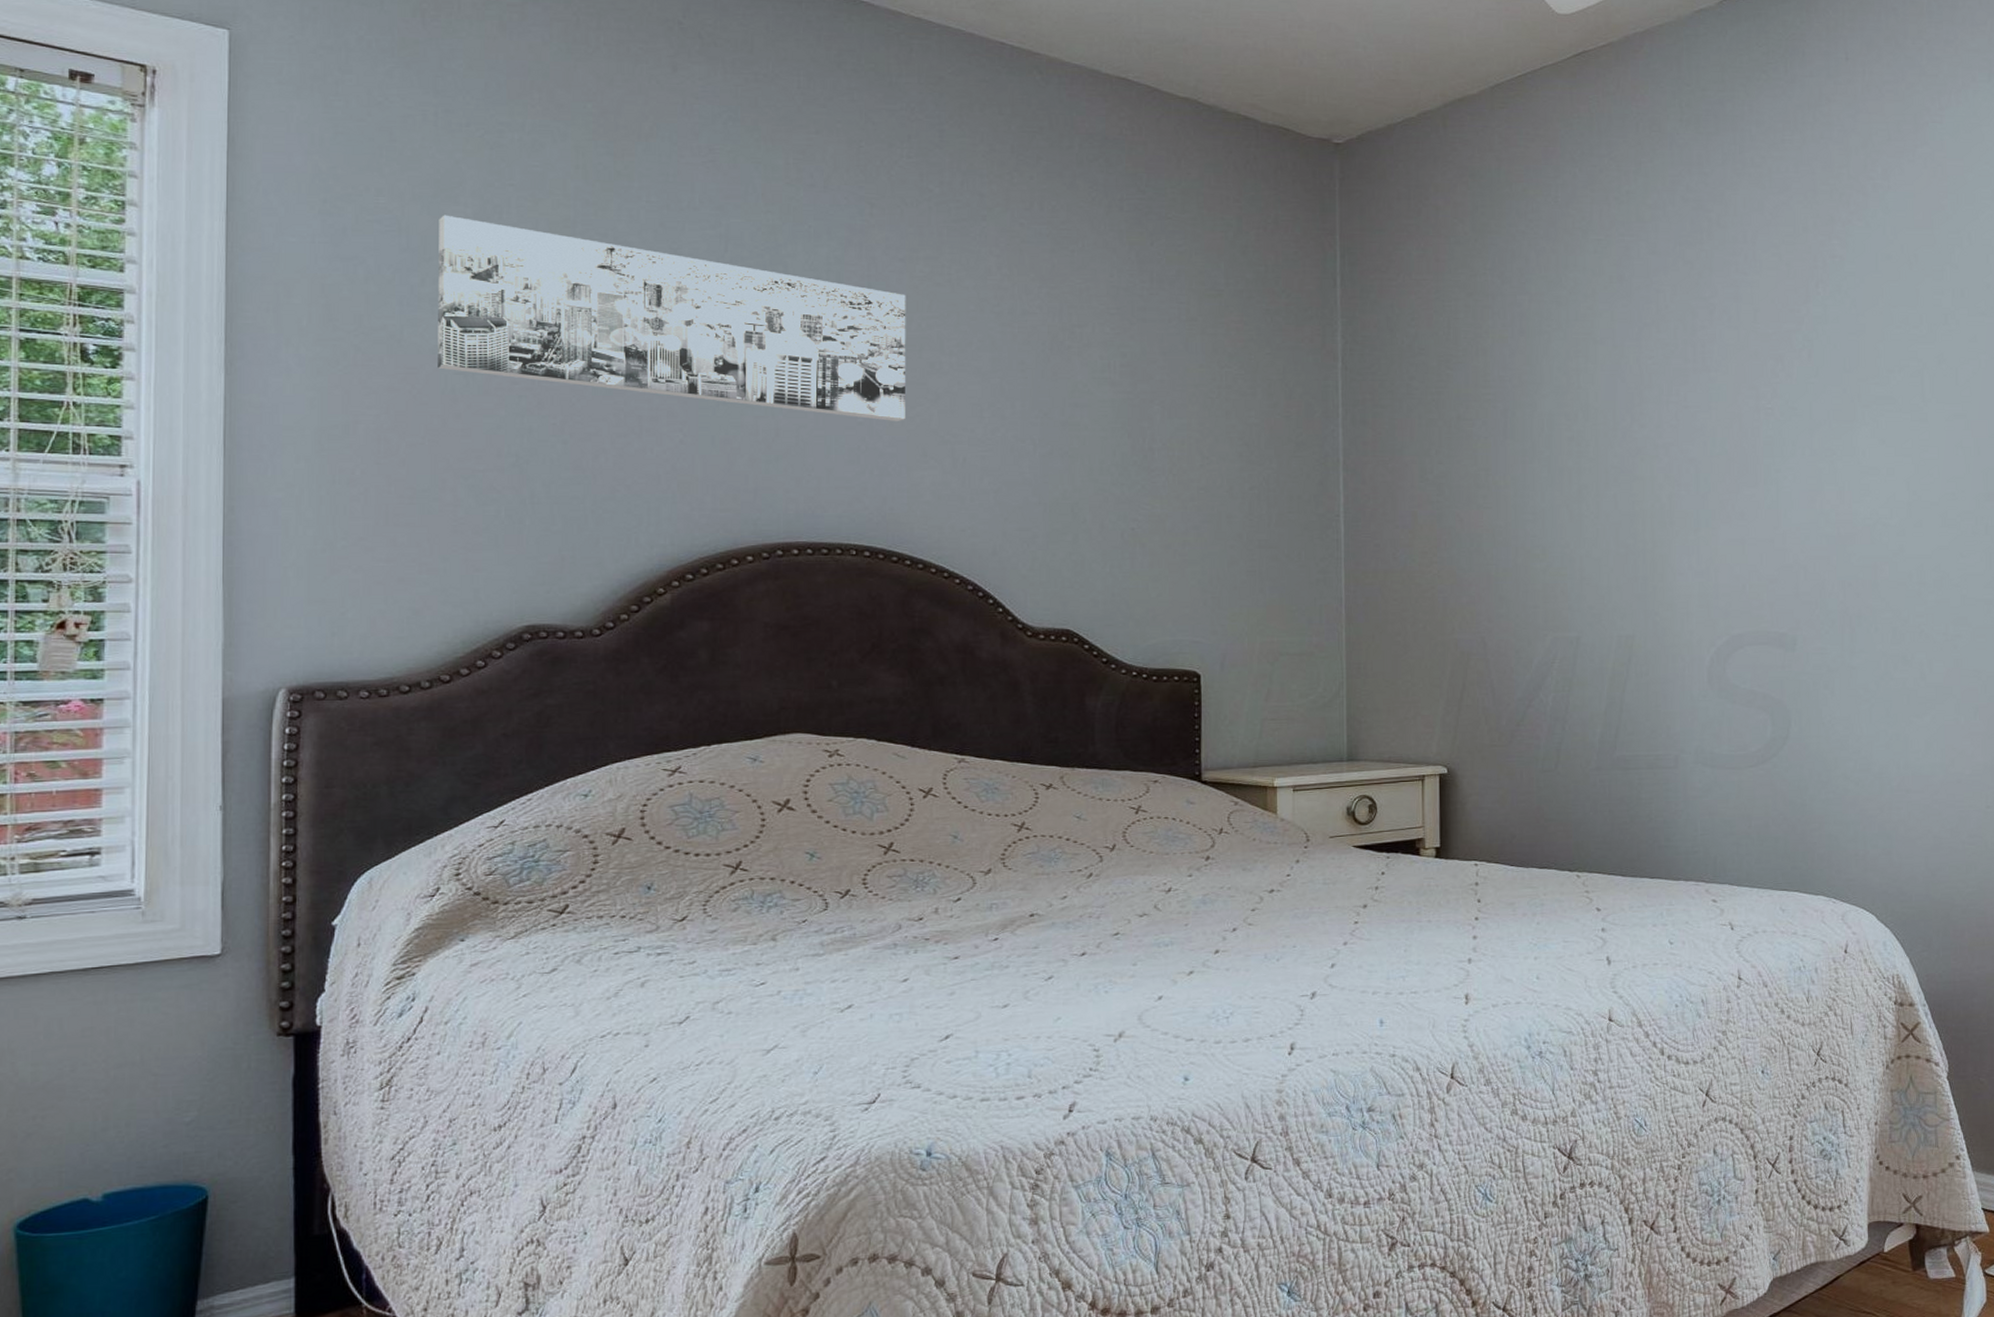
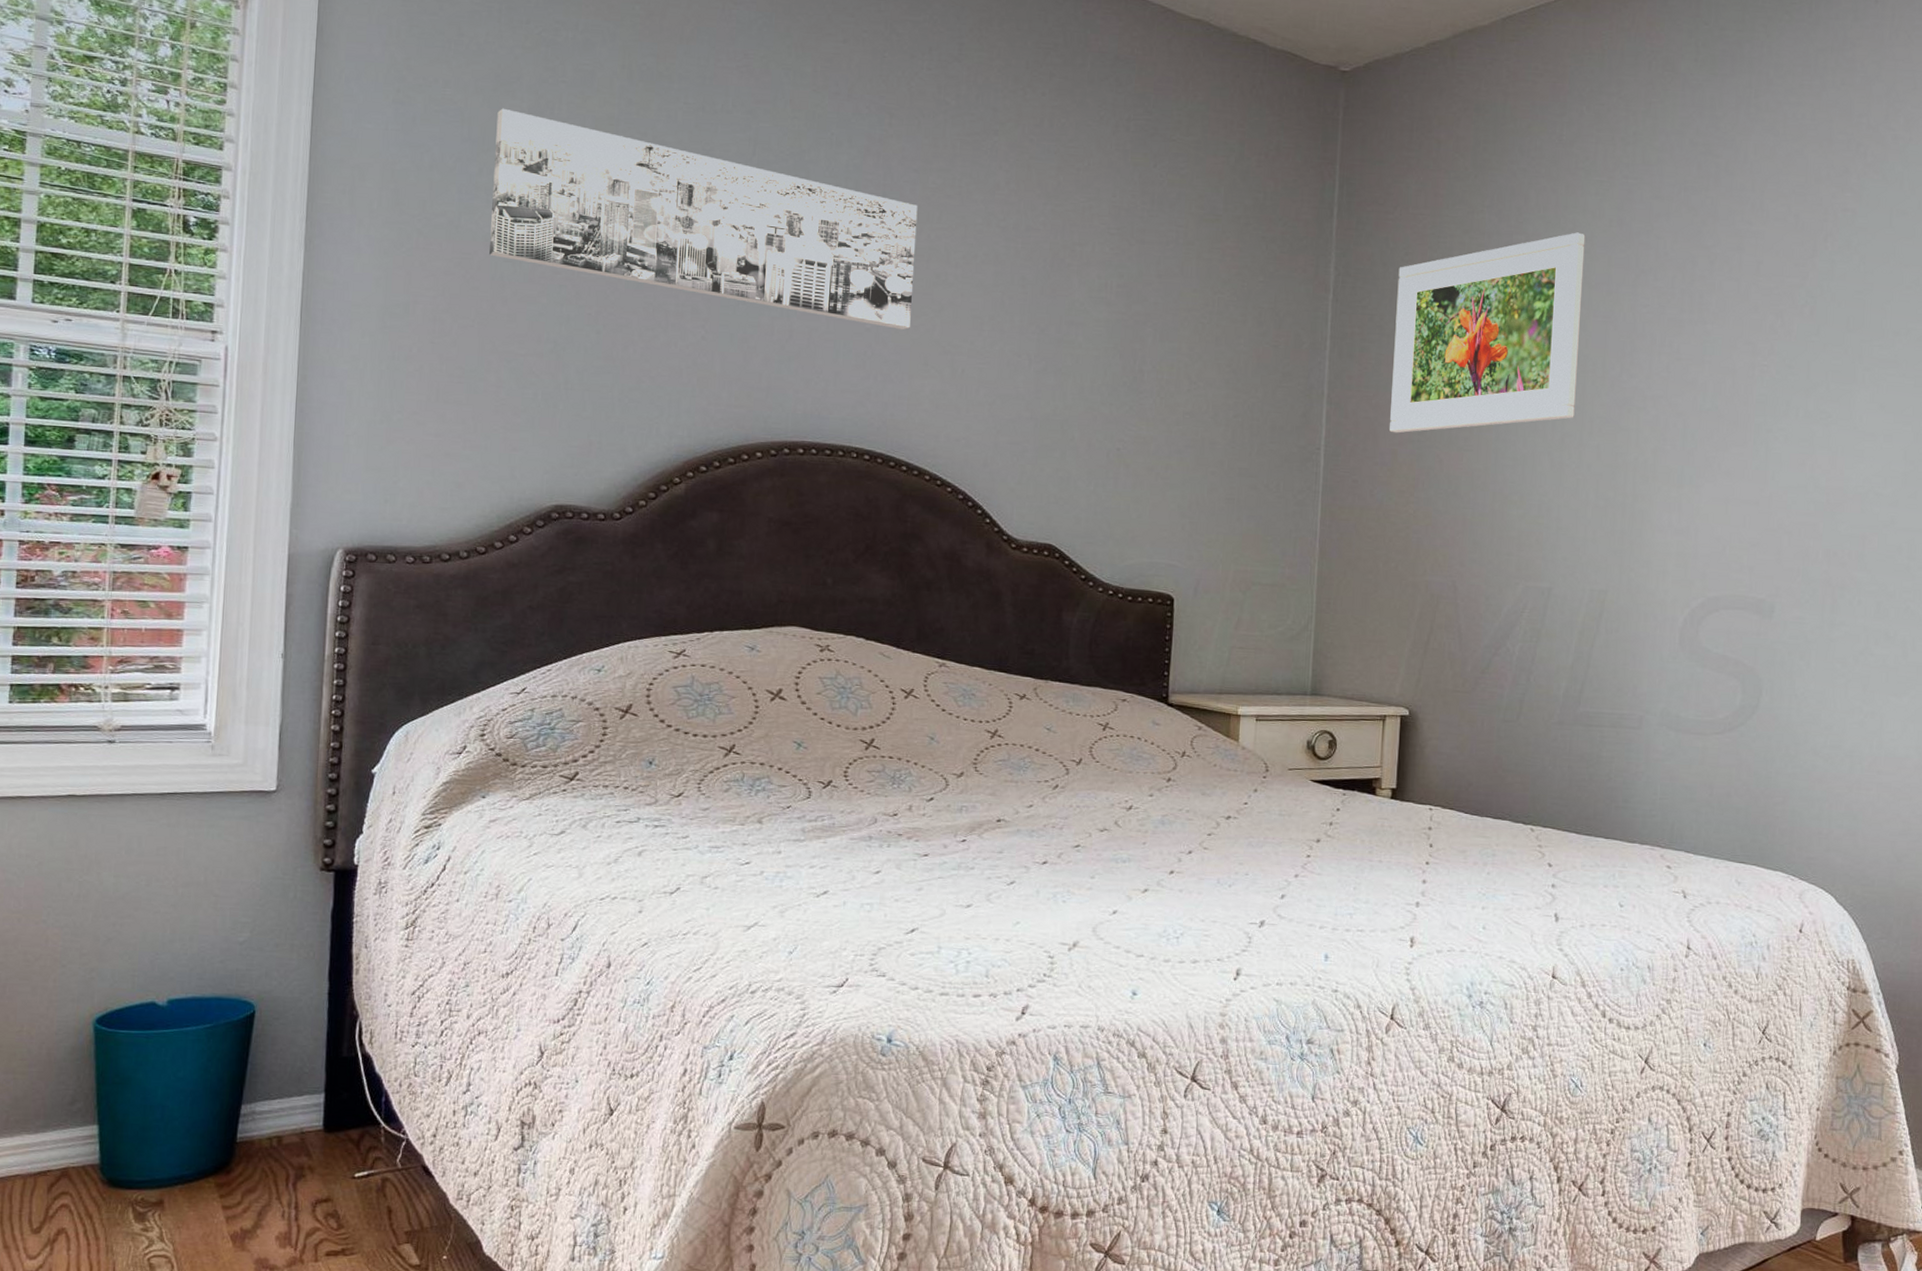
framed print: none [1406,290,1590,496] -> present [1390,232,1586,433]

